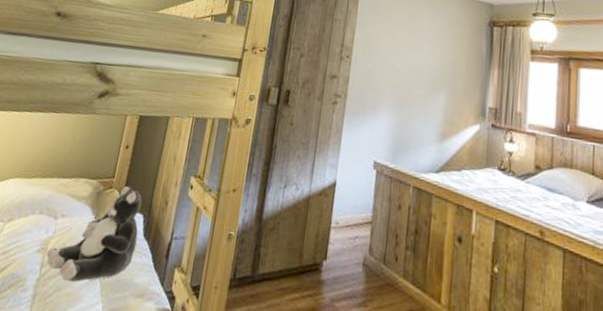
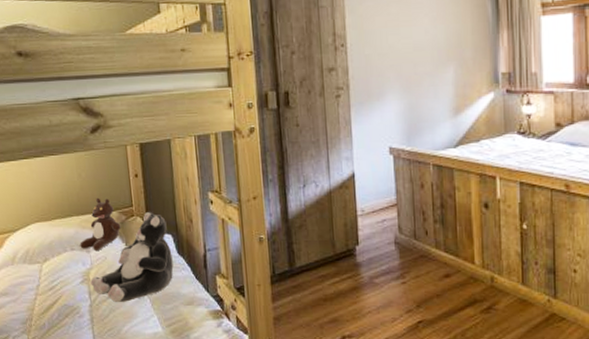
stuffed animal: none [49,162,97,219] -> present [80,197,121,250]

